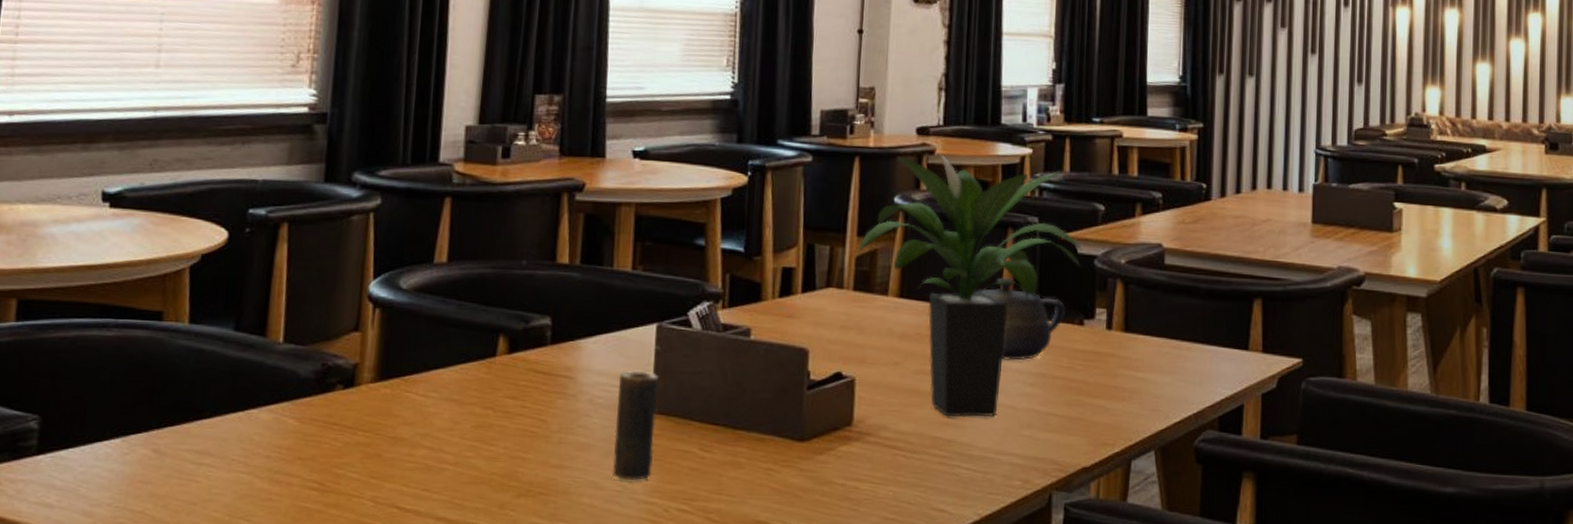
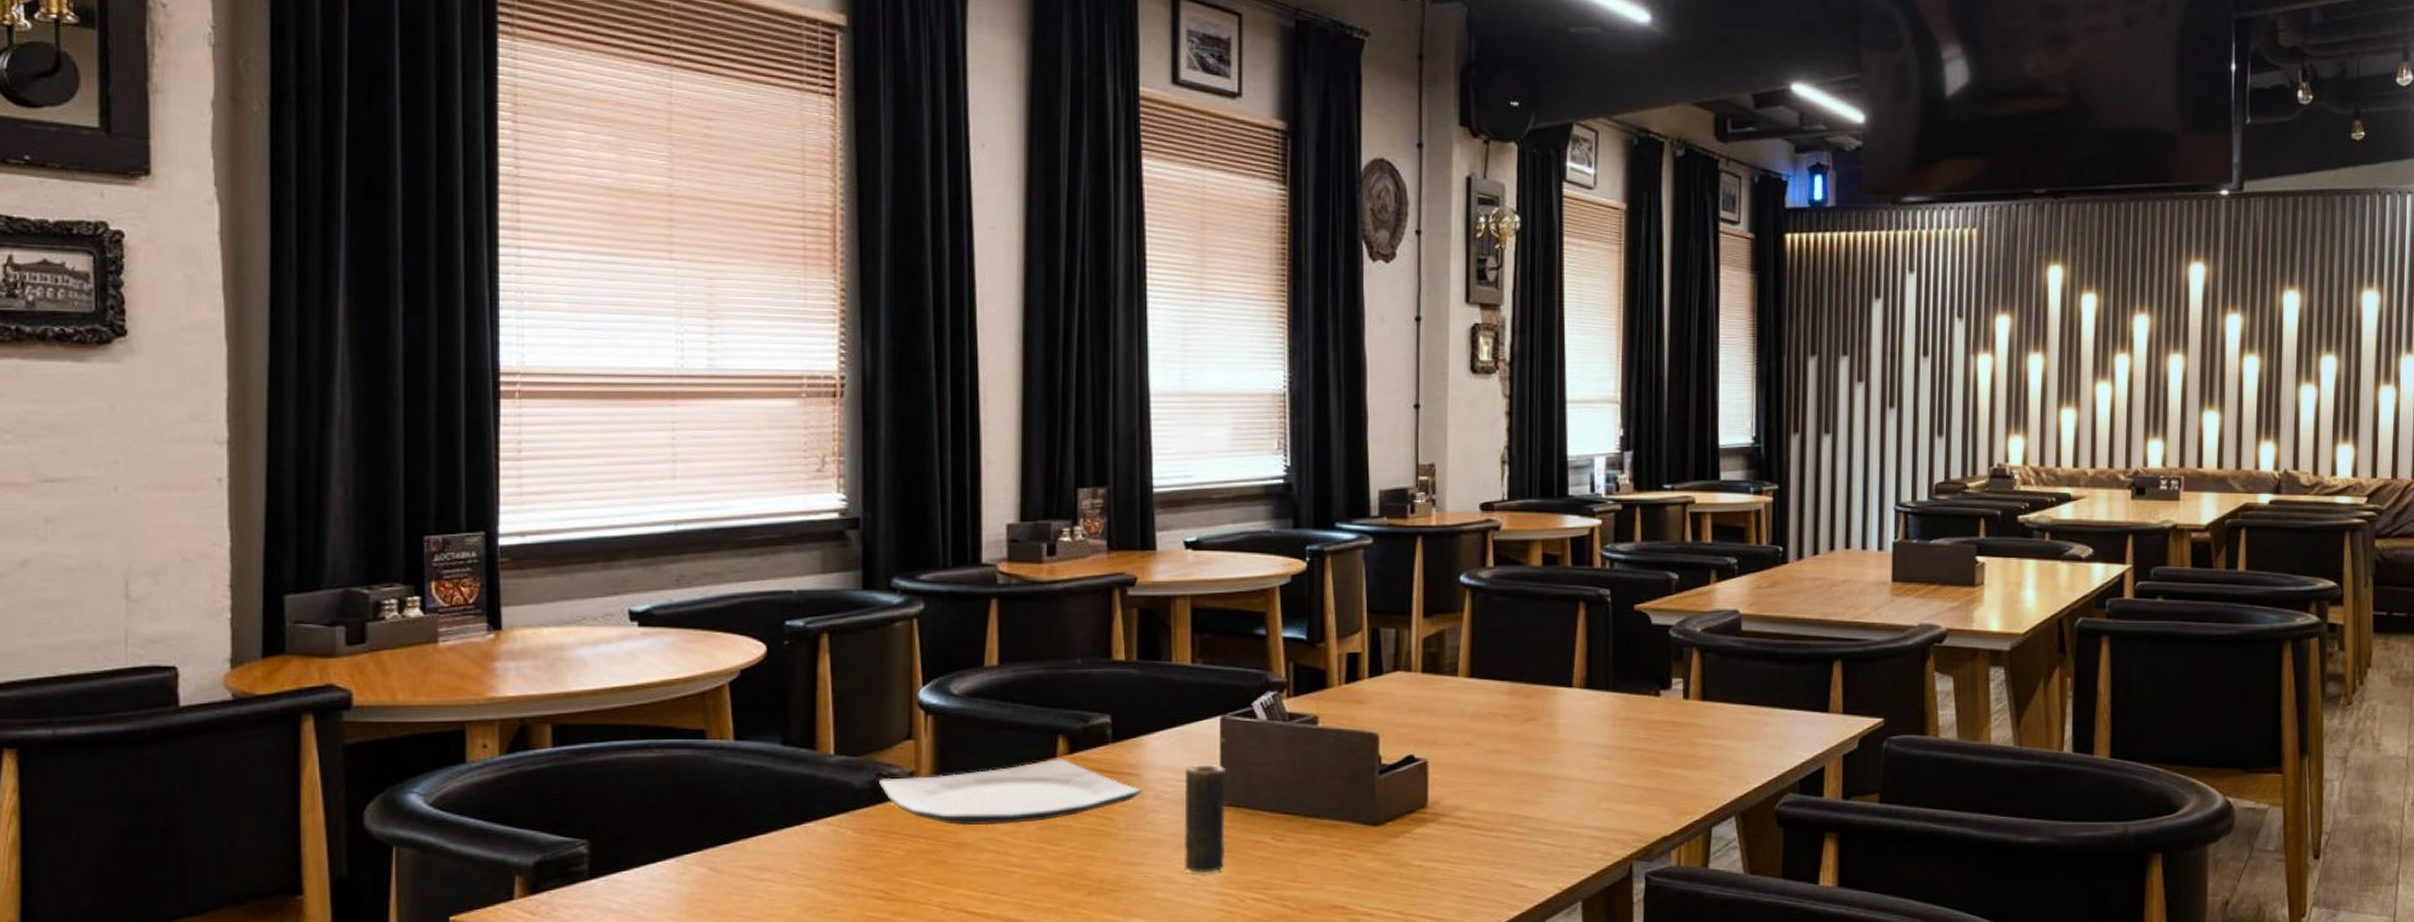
plate: none [323,358,576,422] -> present [879,759,1142,826]
potted plant: present [858,155,1082,418] -> none [1425,531,1656,794]
teapot: present [973,278,1065,361] -> none [1545,652,1640,735]

